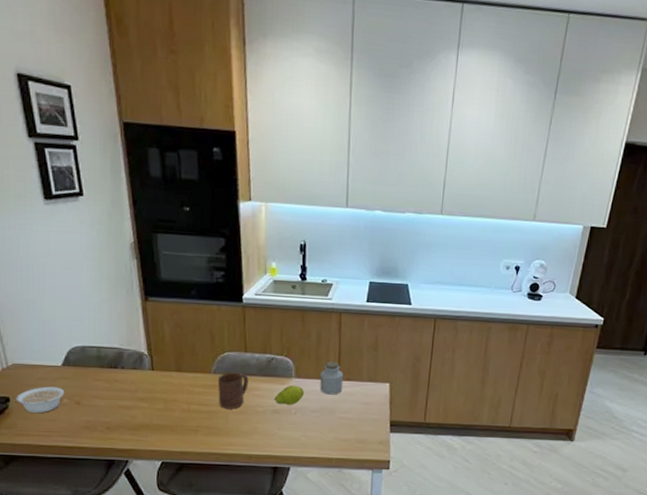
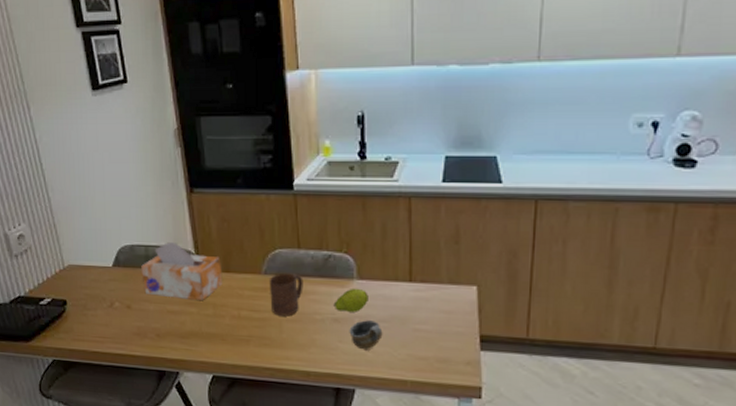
legume: present [16,386,65,414] -> none [72,288,116,318]
tissue box: none [93,344,174,397] -> present [141,242,223,301]
cup: none [287,411,315,435] -> present [349,320,383,351]
jar: present [320,361,344,395] -> none [388,258,417,301]

